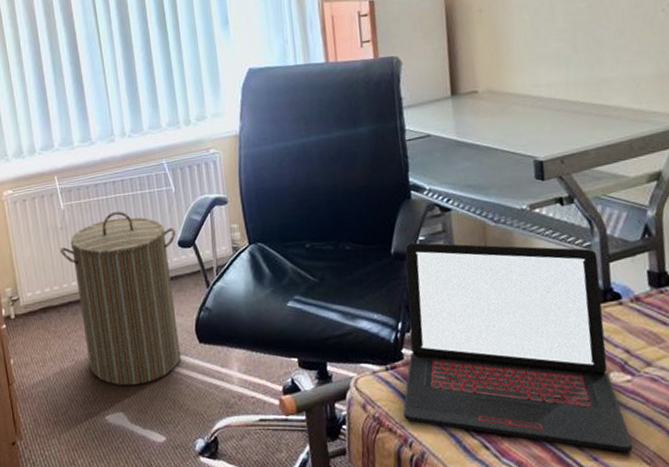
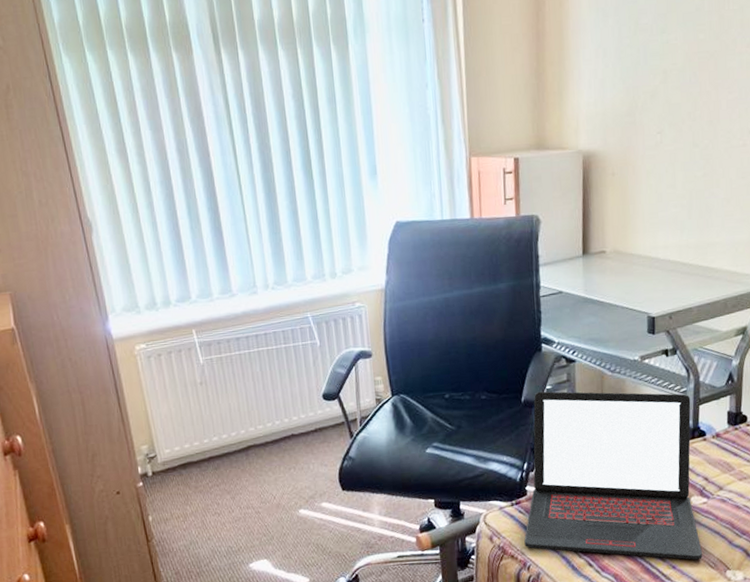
laundry hamper: present [59,211,181,386] -> none [199,365,325,535]

